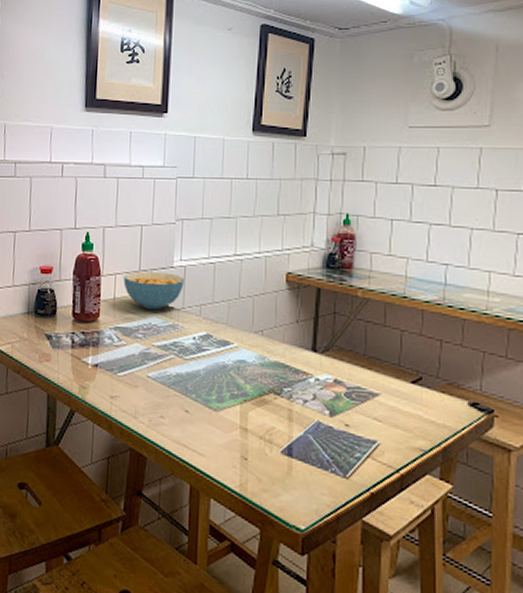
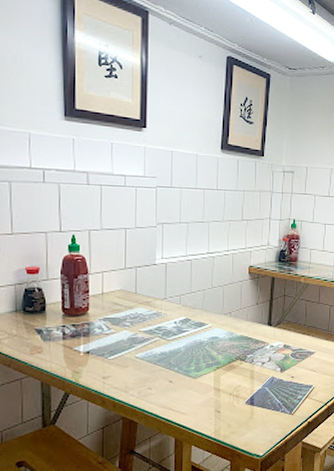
cereal bowl: present [123,271,184,310] -> none [110,269,165,302]

